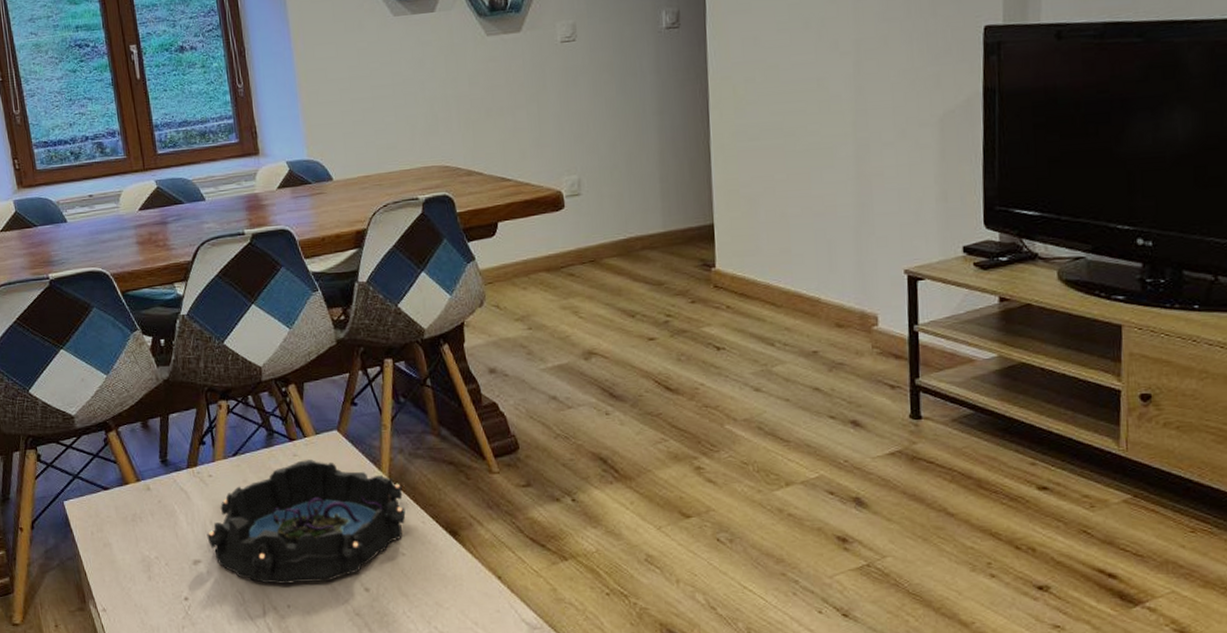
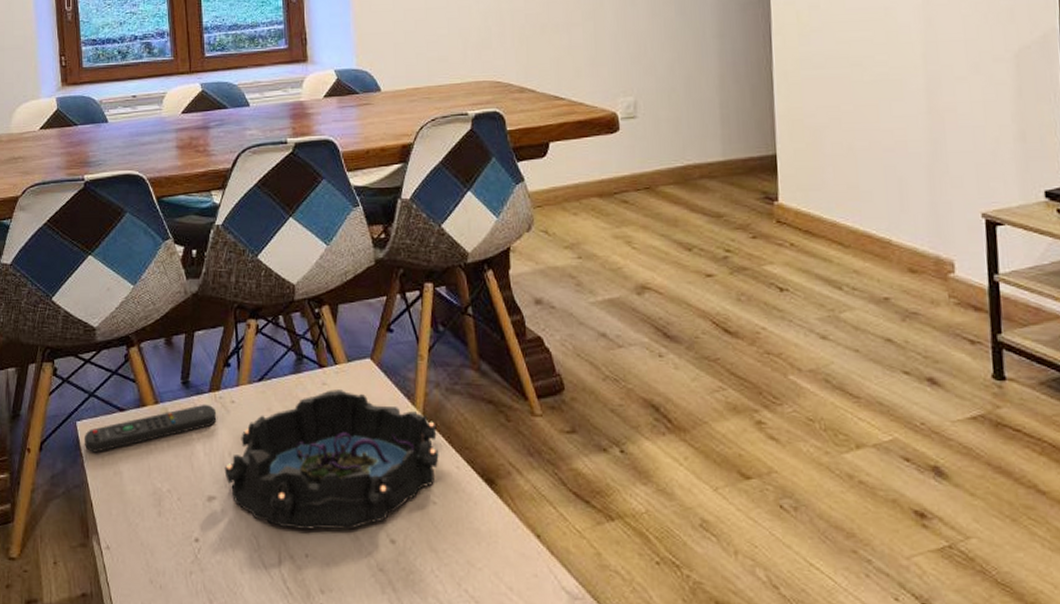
remote control: none [72,479,196,528] -> present [84,404,217,453]

